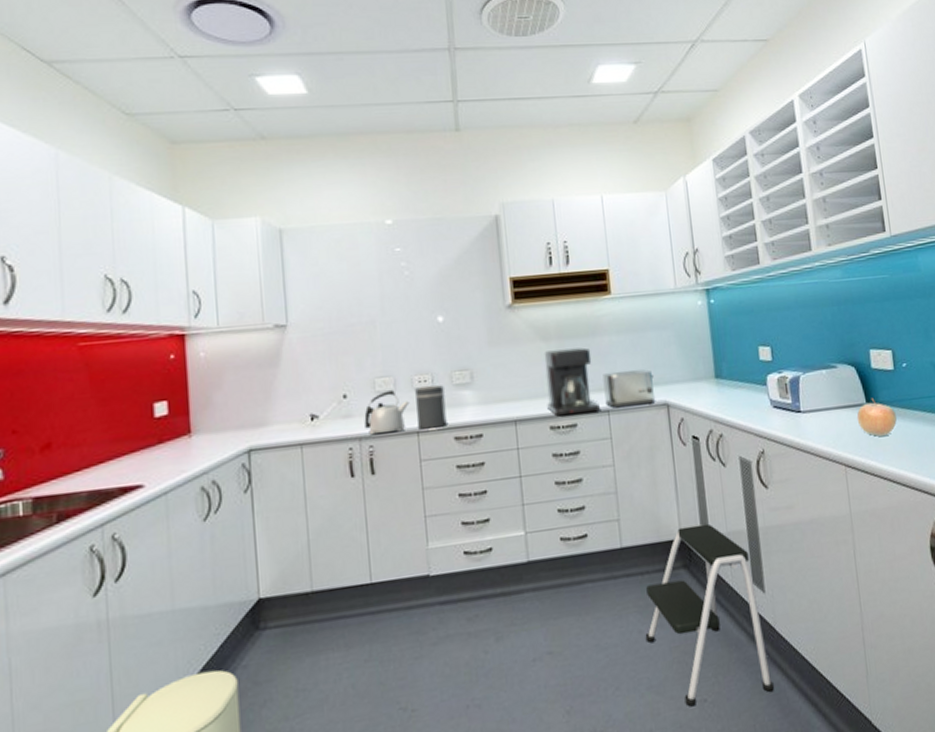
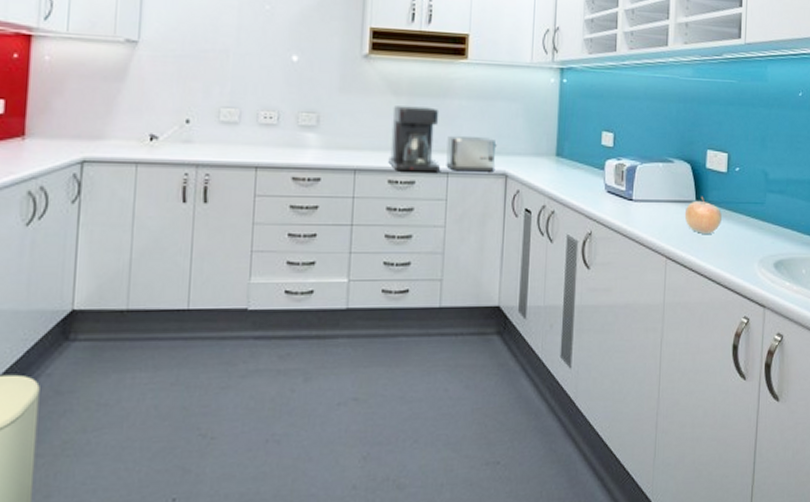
kettle: present [364,390,410,435] -> none [204,122,252,164]
cylinder: present [415,384,447,430] -> none [257,122,289,166]
step stool: present [645,523,774,707] -> none [450,295,565,467]

